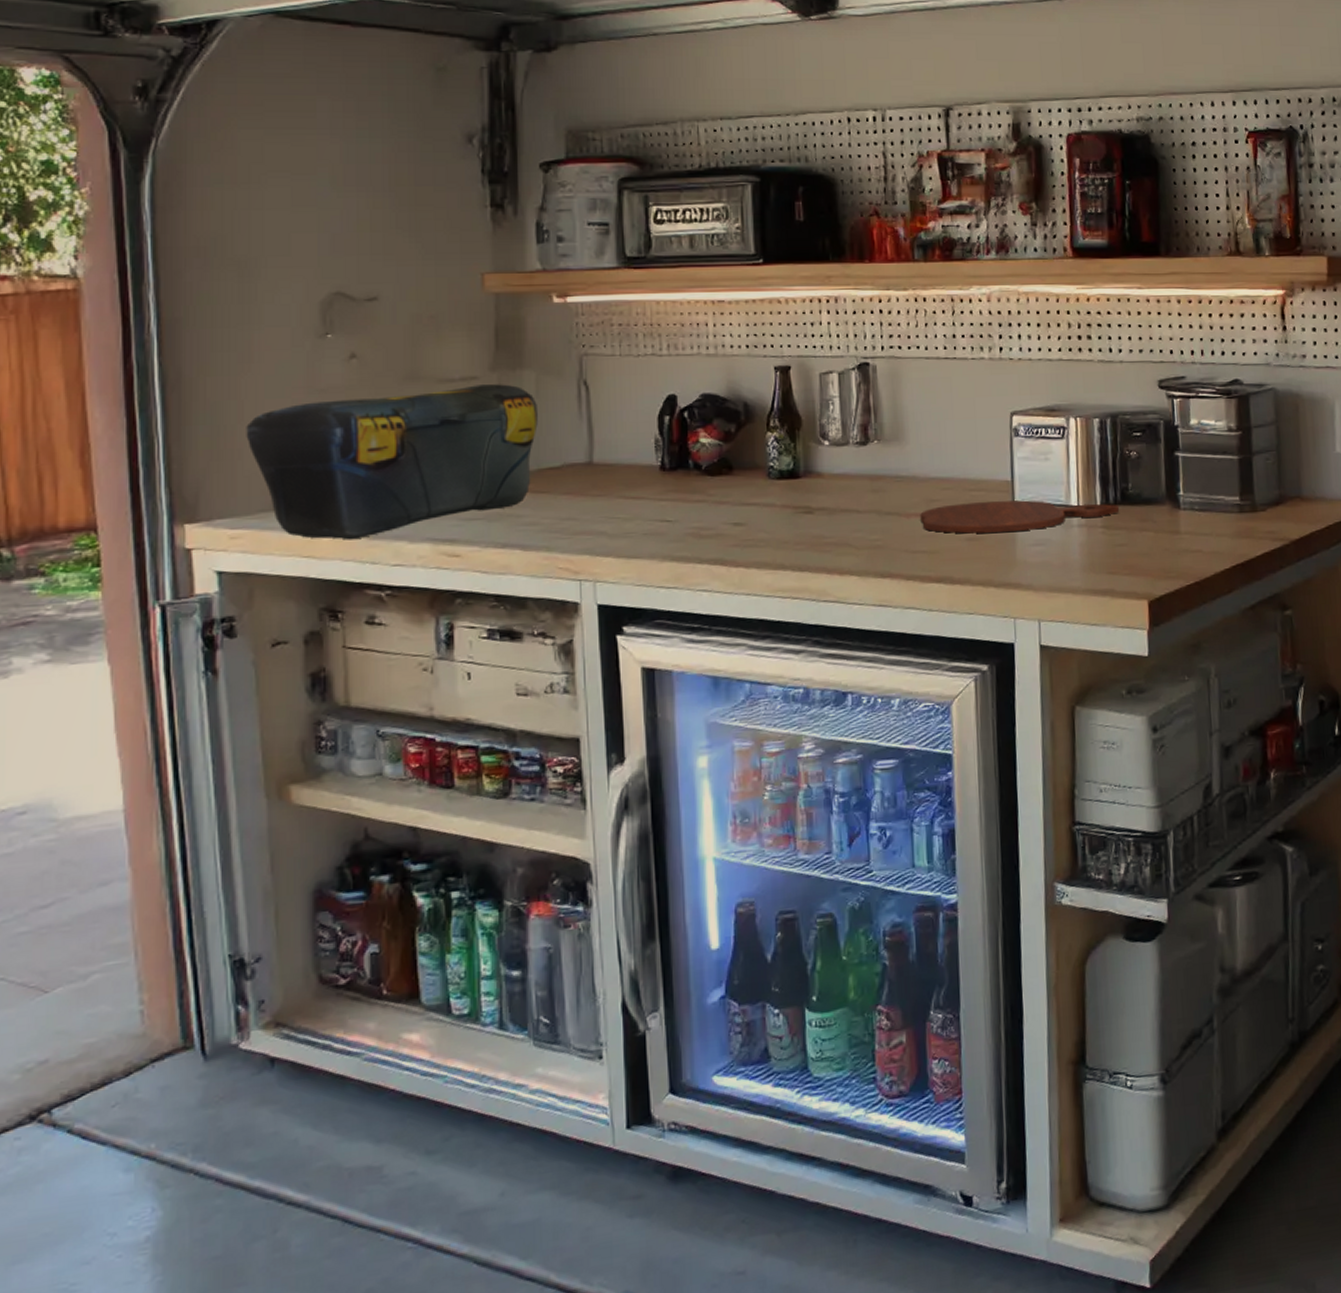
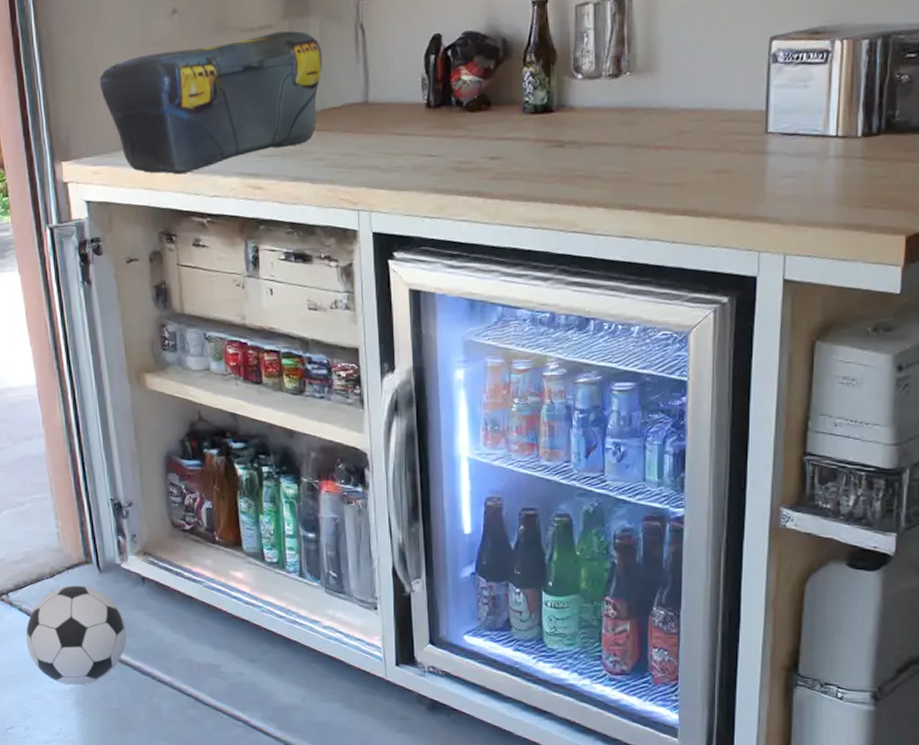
soccer ball: none [76,1081,243,1234] -> present [25,585,127,686]
cutting board: present [920,500,1120,534] -> none [669,130,883,166]

